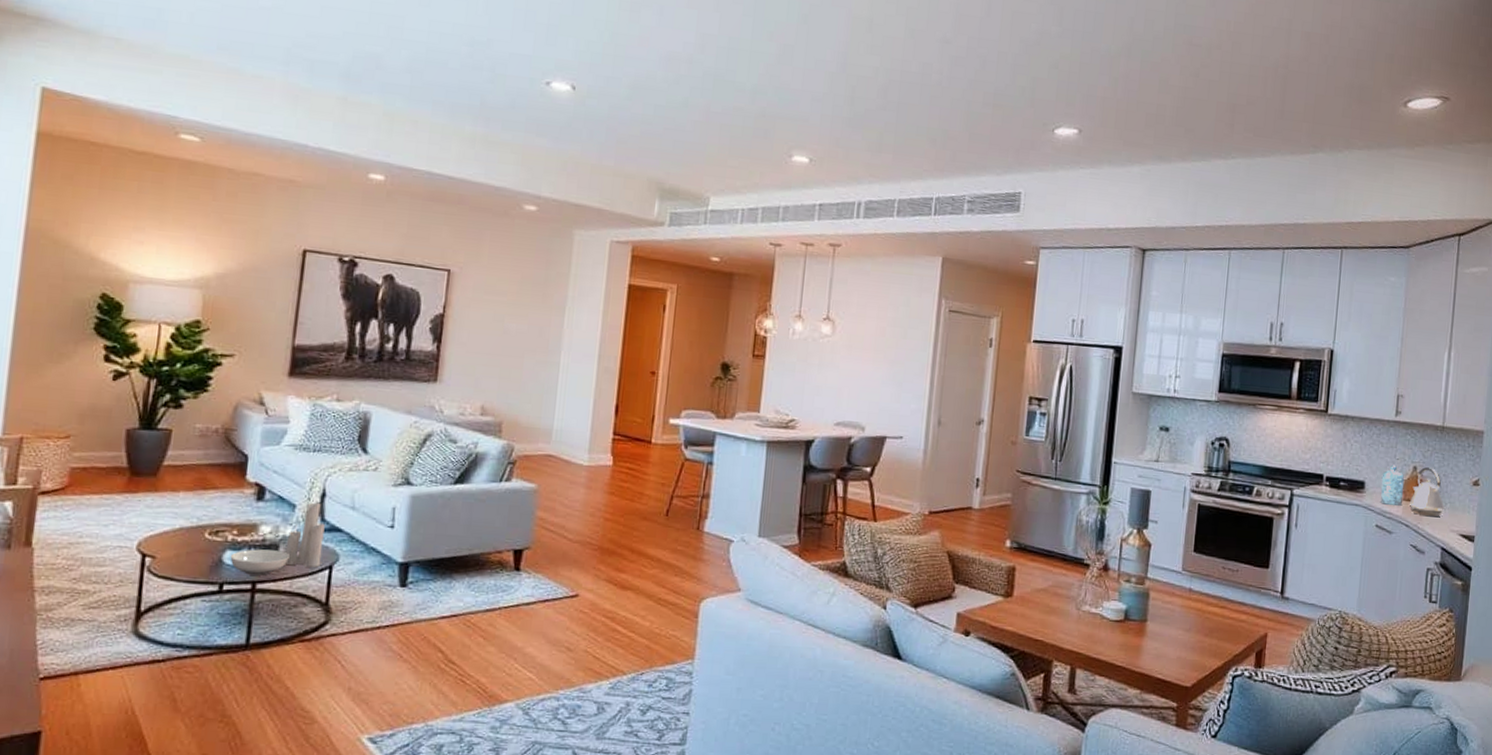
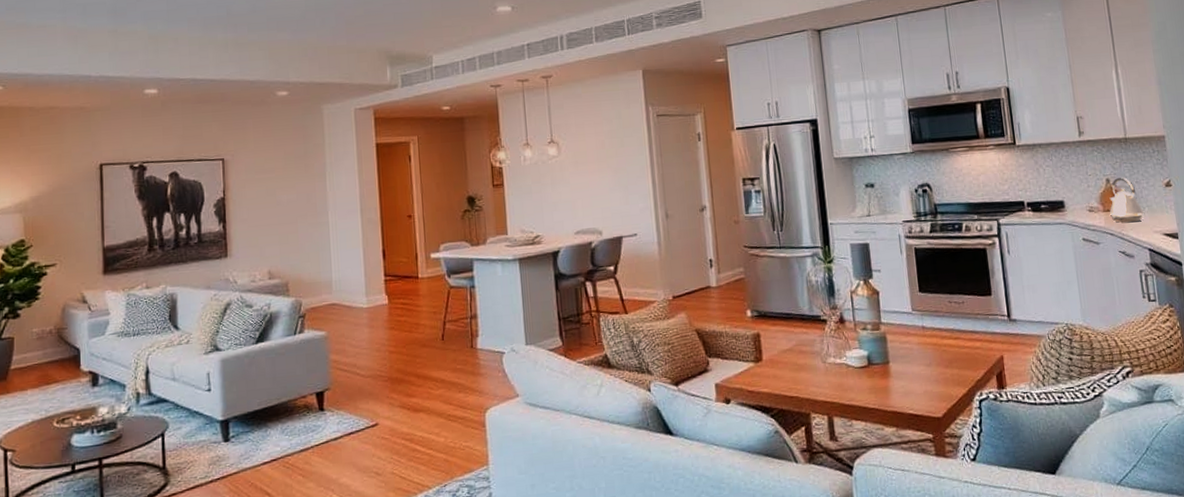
bowl: present [230,549,291,576] -> none [77,427,128,453]
candle: present [285,496,325,568] -> none [122,374,154,438]
canister: present [1381,464,1405,507] -> none [1078,181,1104,219]

